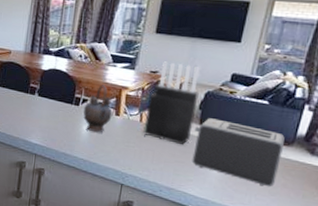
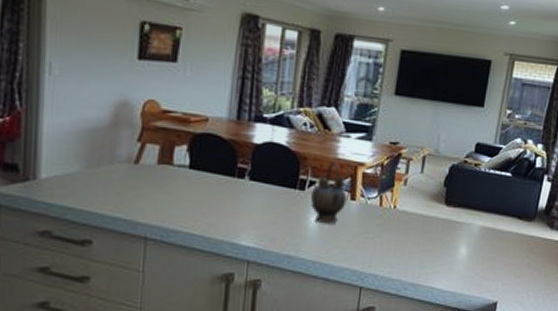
knife block: present [143,61,200,145] -> none [384,130,444,230]
toaster: present [192,118,285,187] -> none [438,196,527,269]

